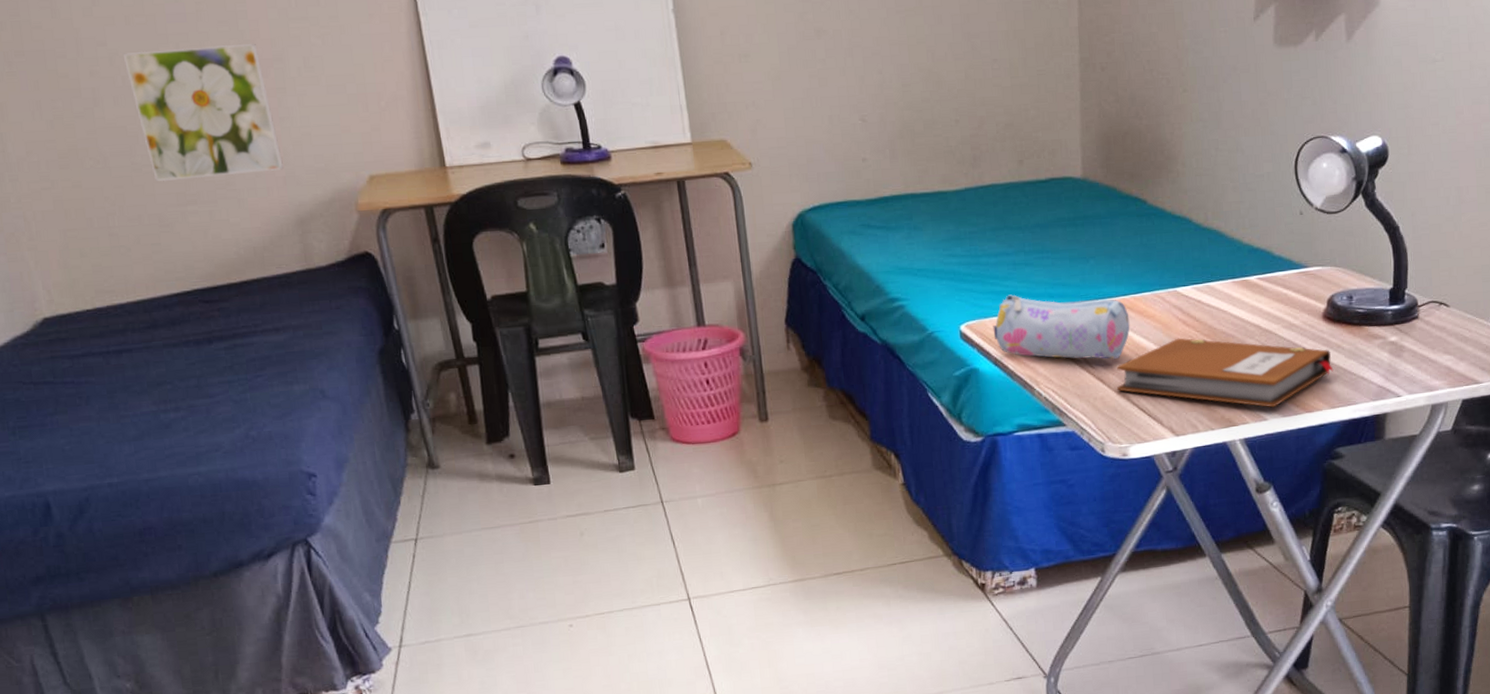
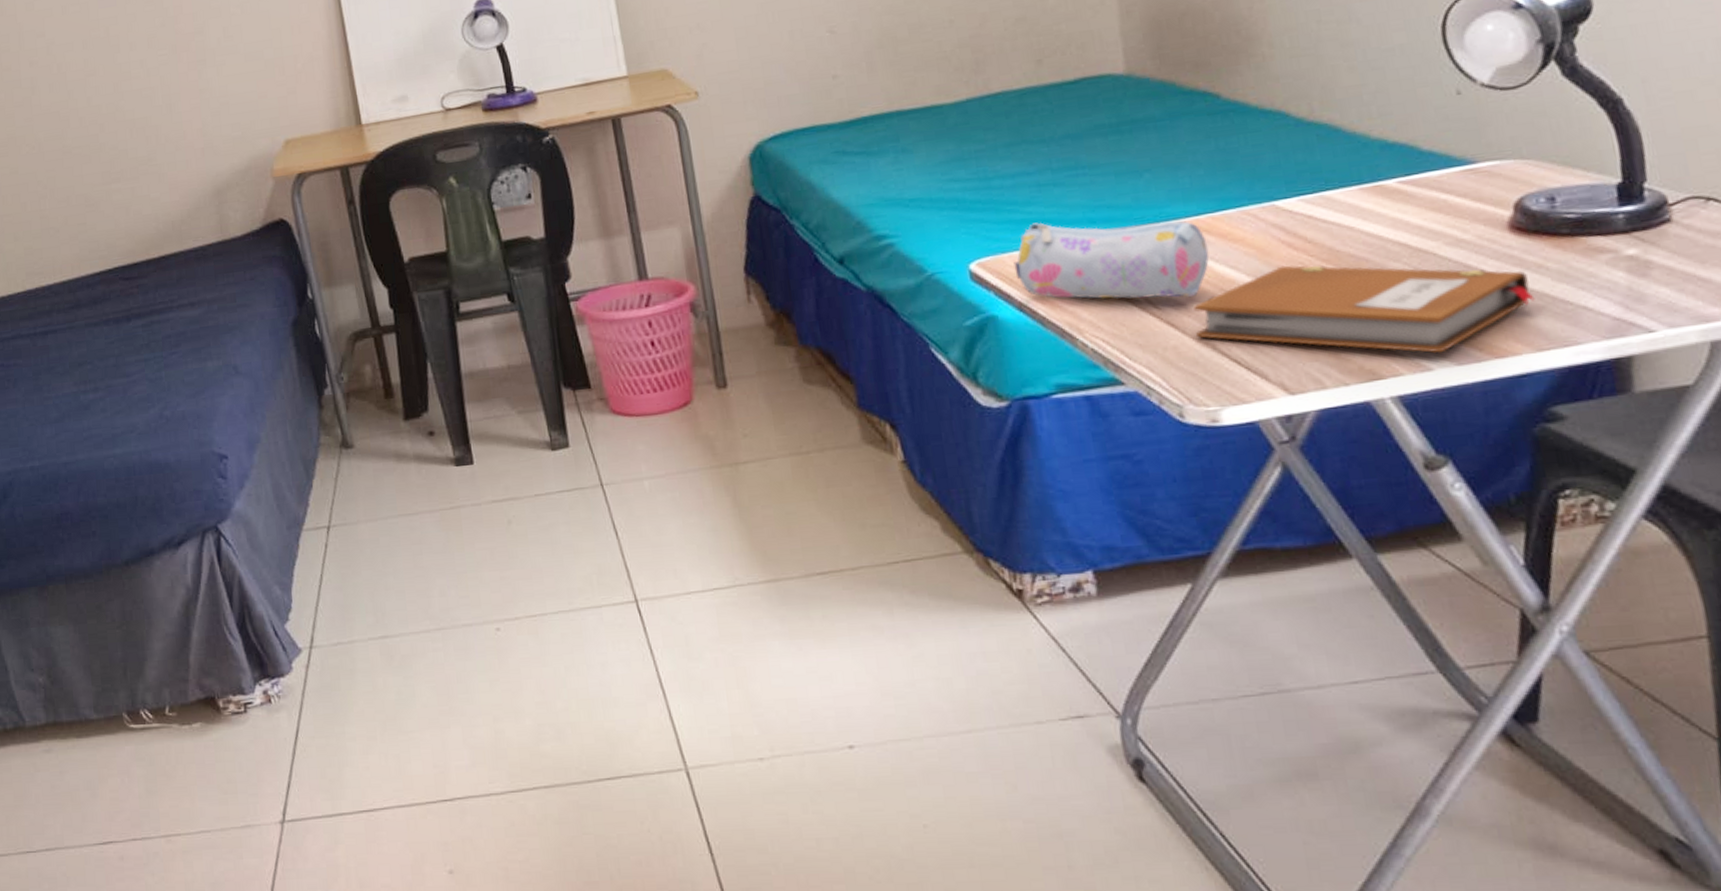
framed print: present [122,43,283,182] -> none [58,19,202,163]

